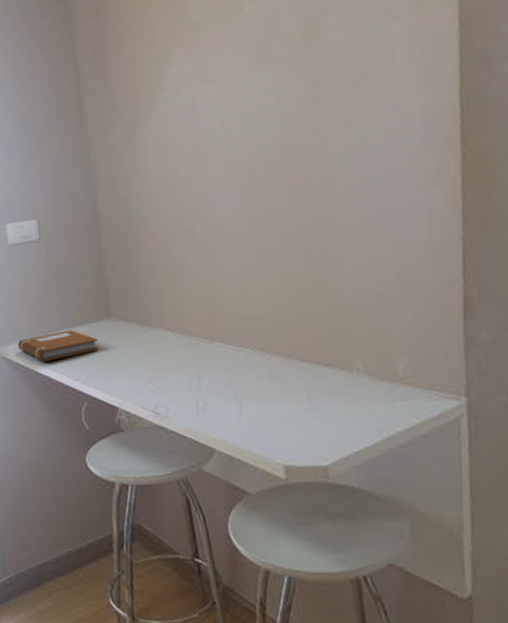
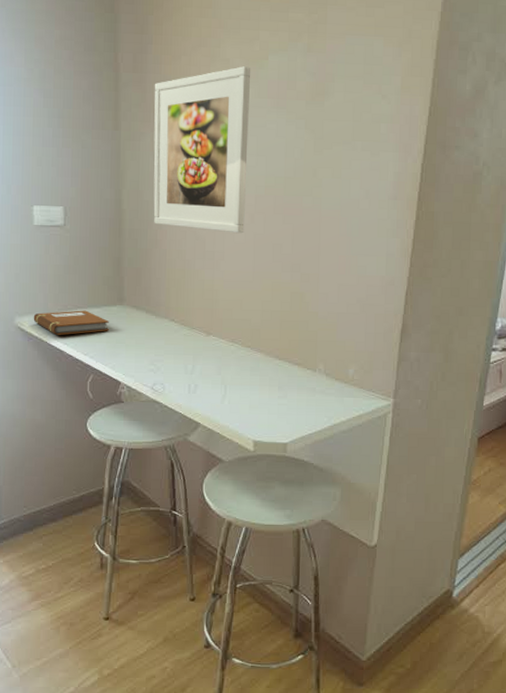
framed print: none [117,23,240,222] -> present [153,66,251,234]

